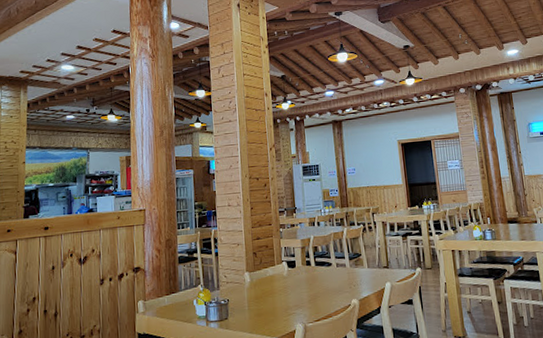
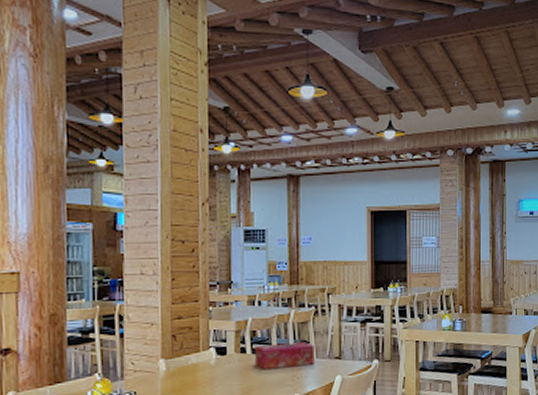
tissue box: none [317,254,367,279] -> present [254,342,314,369]

